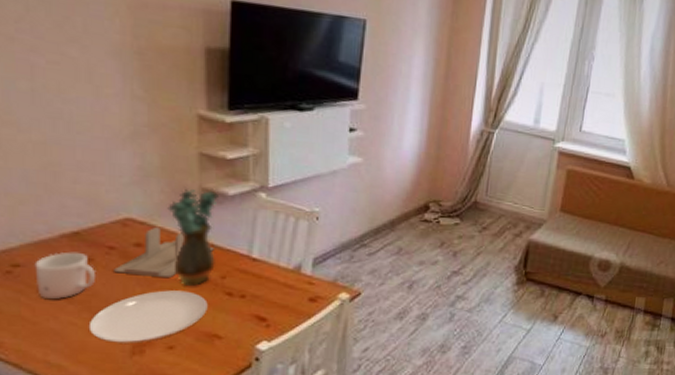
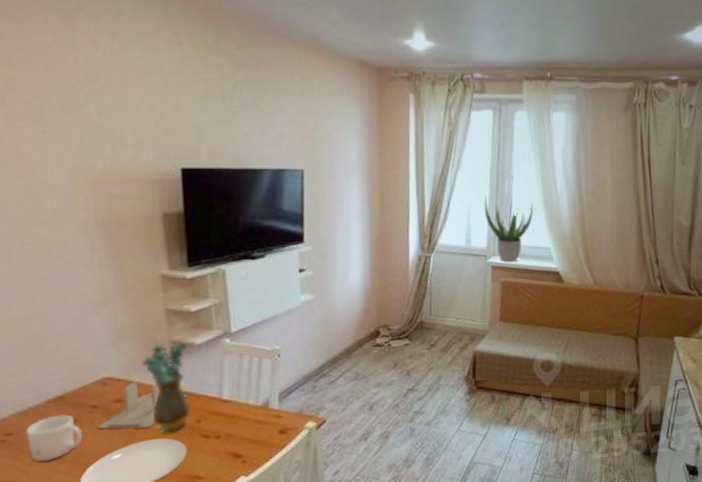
potted plant: none [558,74,612,150] -> present [484,195,533,262]

